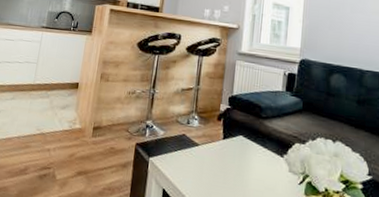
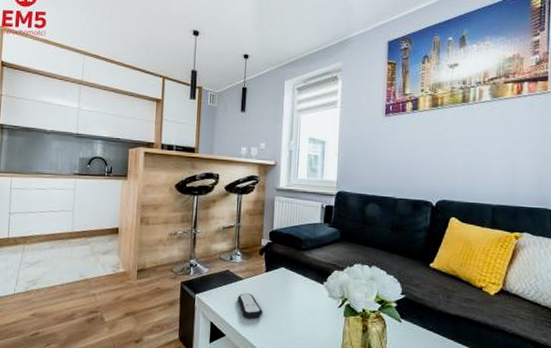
remote control: none [192,160,218,189] -> present [238,293,263,318]

